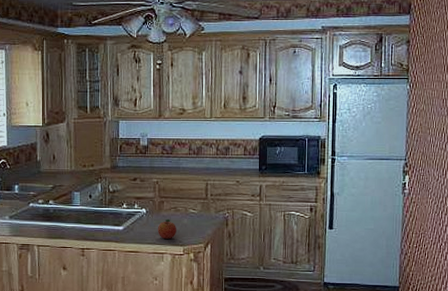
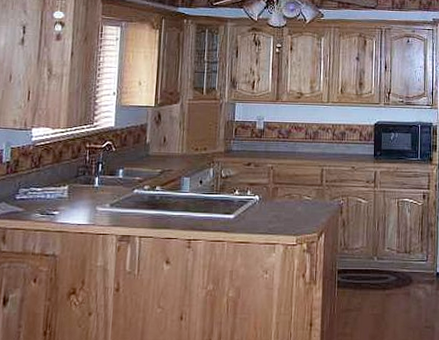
fruit: present [157,218,177,239] -> none [270,206,291,228]

